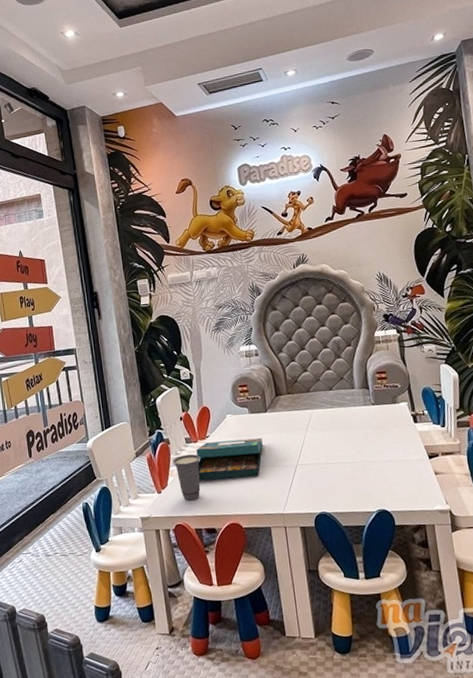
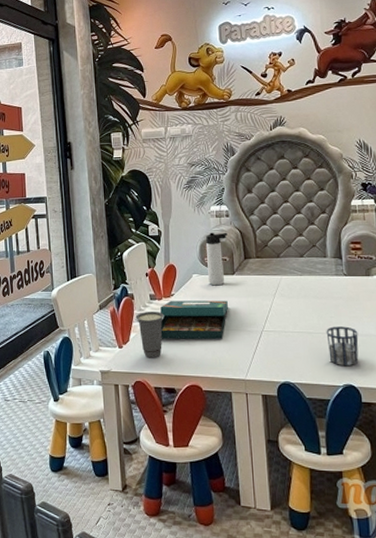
thermos bottle: none [237,371,258,425] -> present [206,232,227,286]
cup: none [358,454,390,493] -> present [326,326,359,367]

